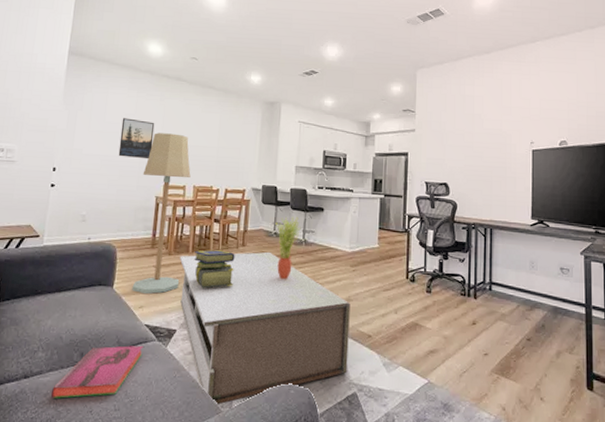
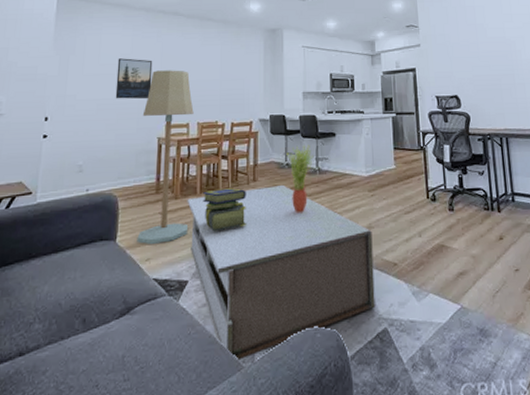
hardback book: present [50,346,144,399] -> none [50,304,153,377]

